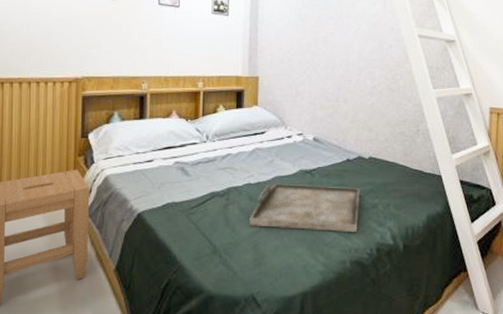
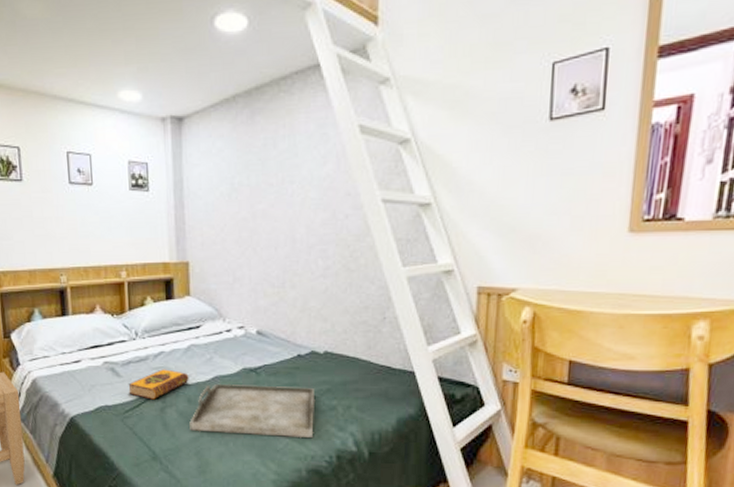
hardback book: none [195,169,252,197] -> present [128,369,189,400]

